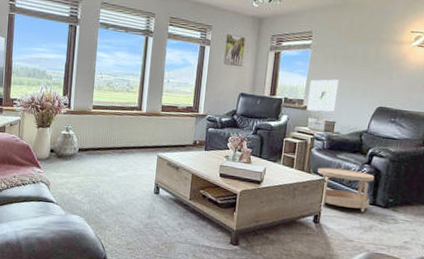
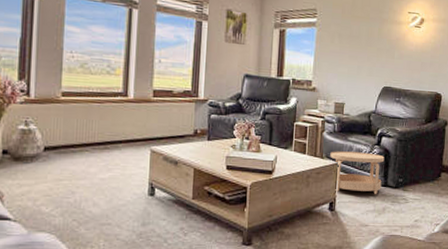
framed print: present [307,79,339,112] -> none [316,59,346,93]

